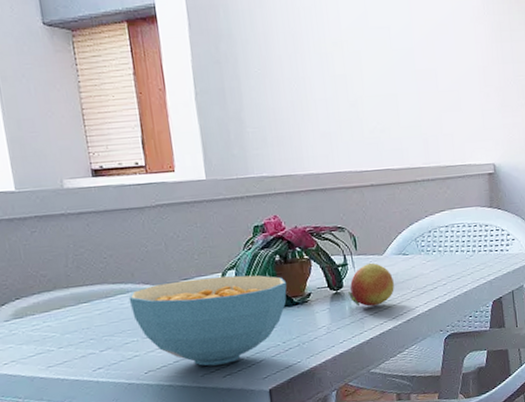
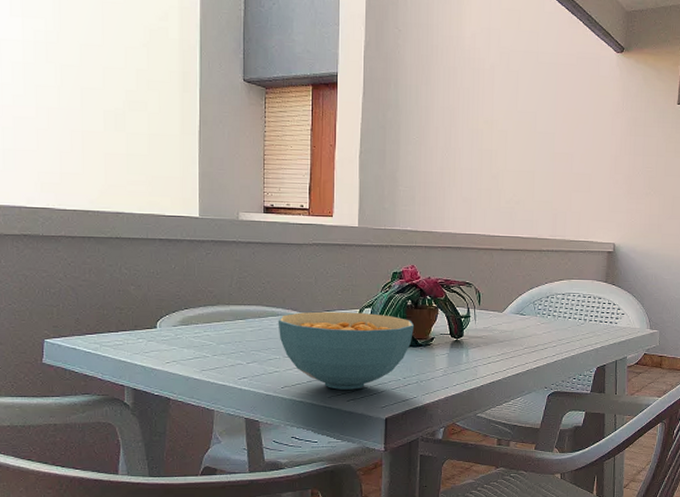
fruit: present [348,262,394,307] -> none [467,318,509,357]

